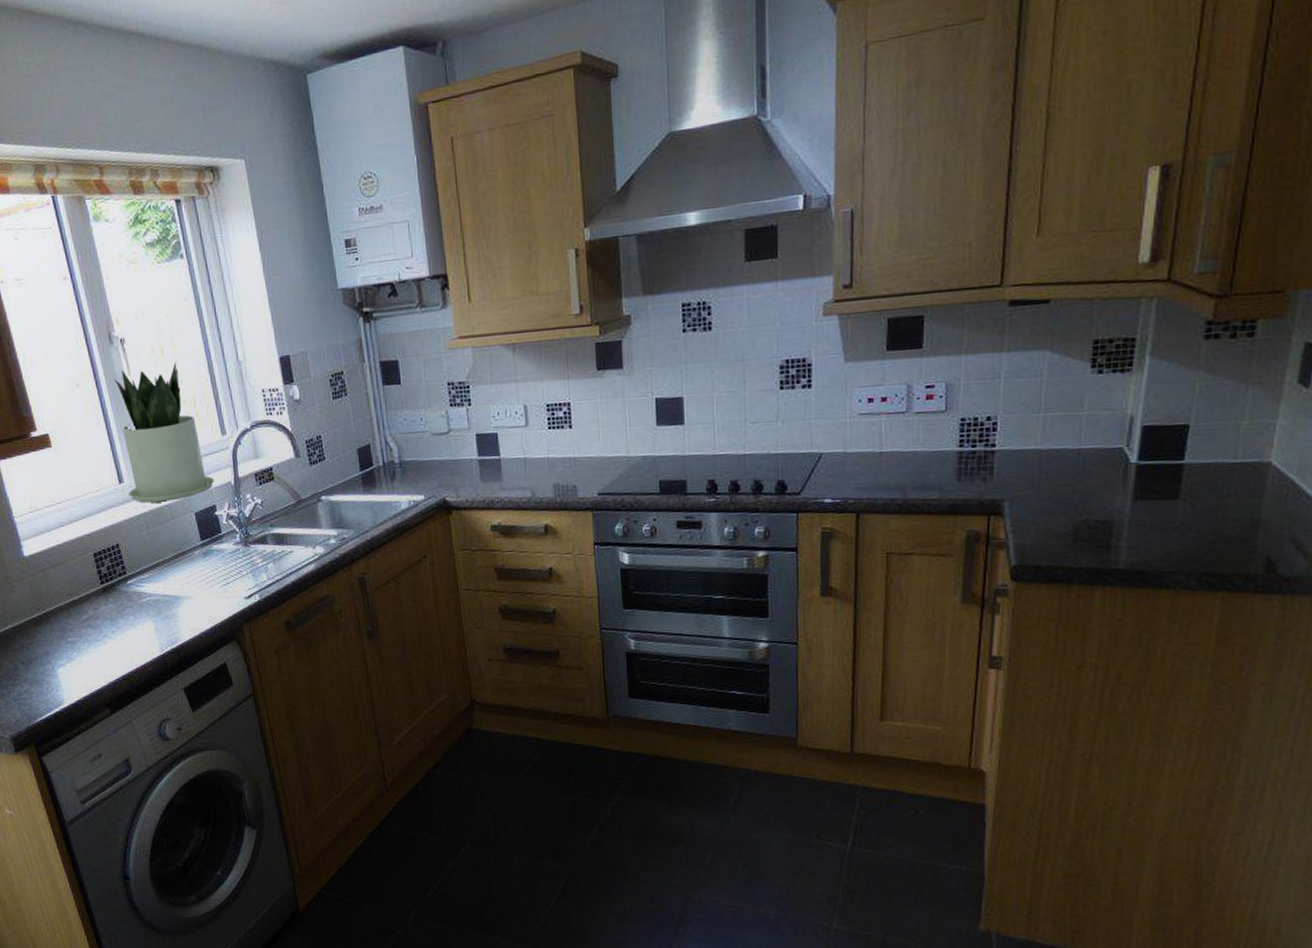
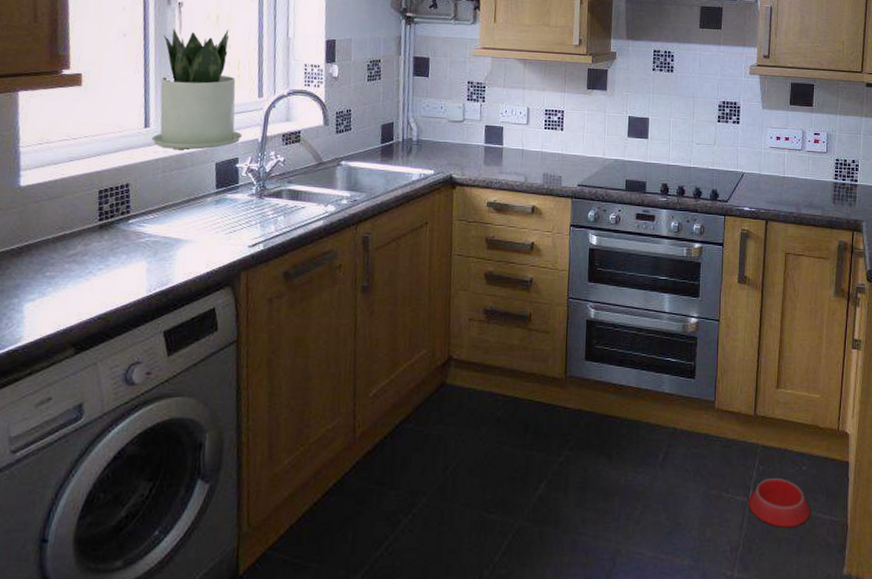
pet bowl: none [846,824,933,878] -> present [747,478,811,528]

